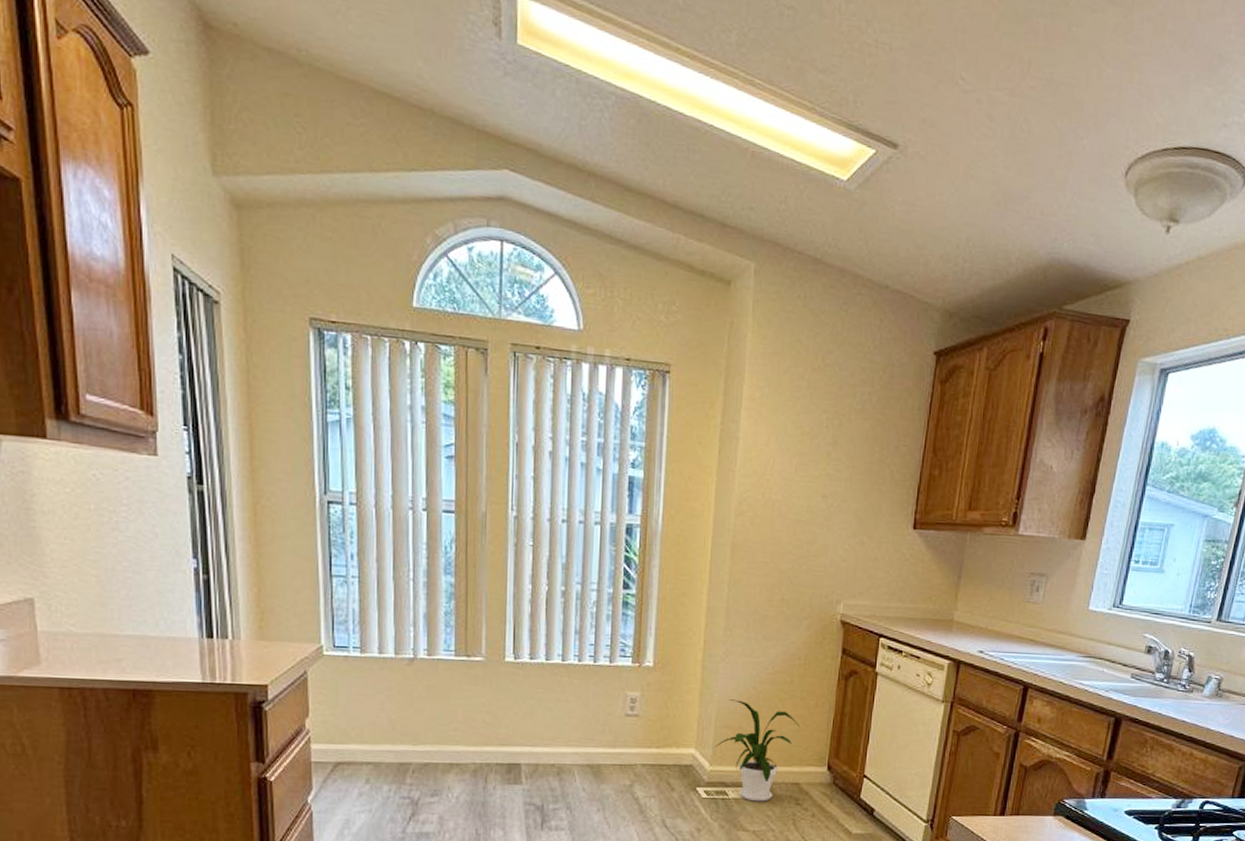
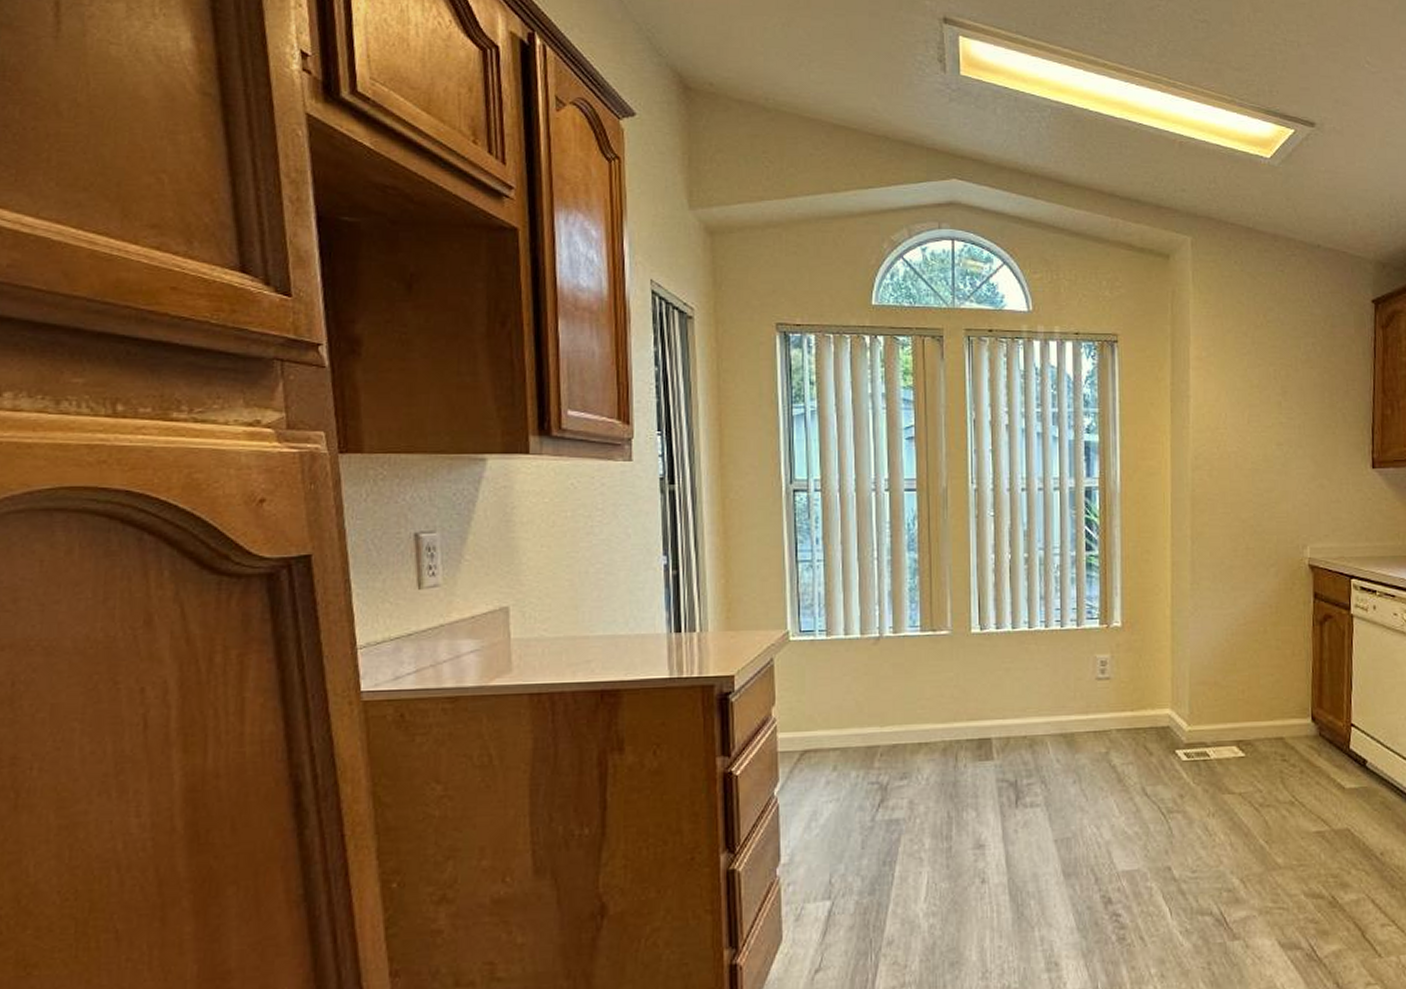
house plant: present [715,699,800,802] -> none [1192,654,1278,761]

